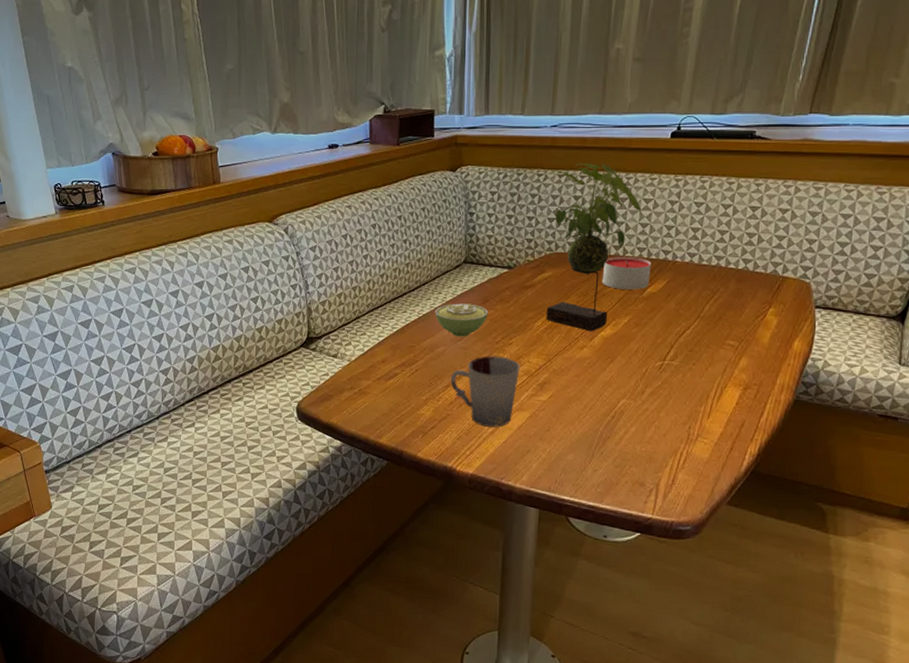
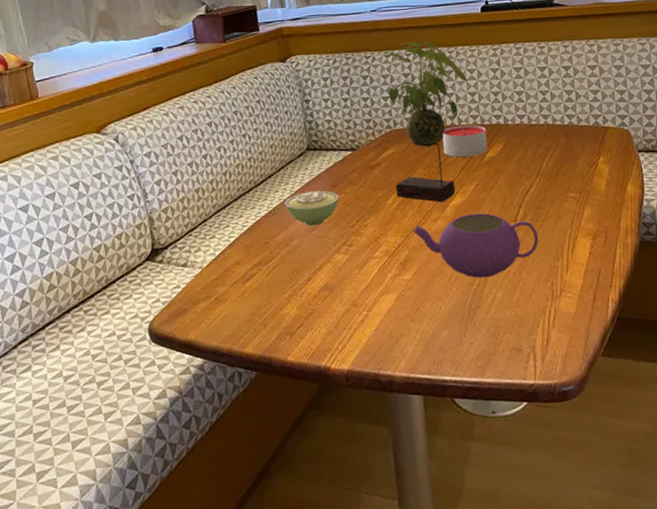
cup: present [450,356,520,427] -> none [310,240,380,316]
teapot: none [557,347,685,411] -> present [413,213,539,278]

